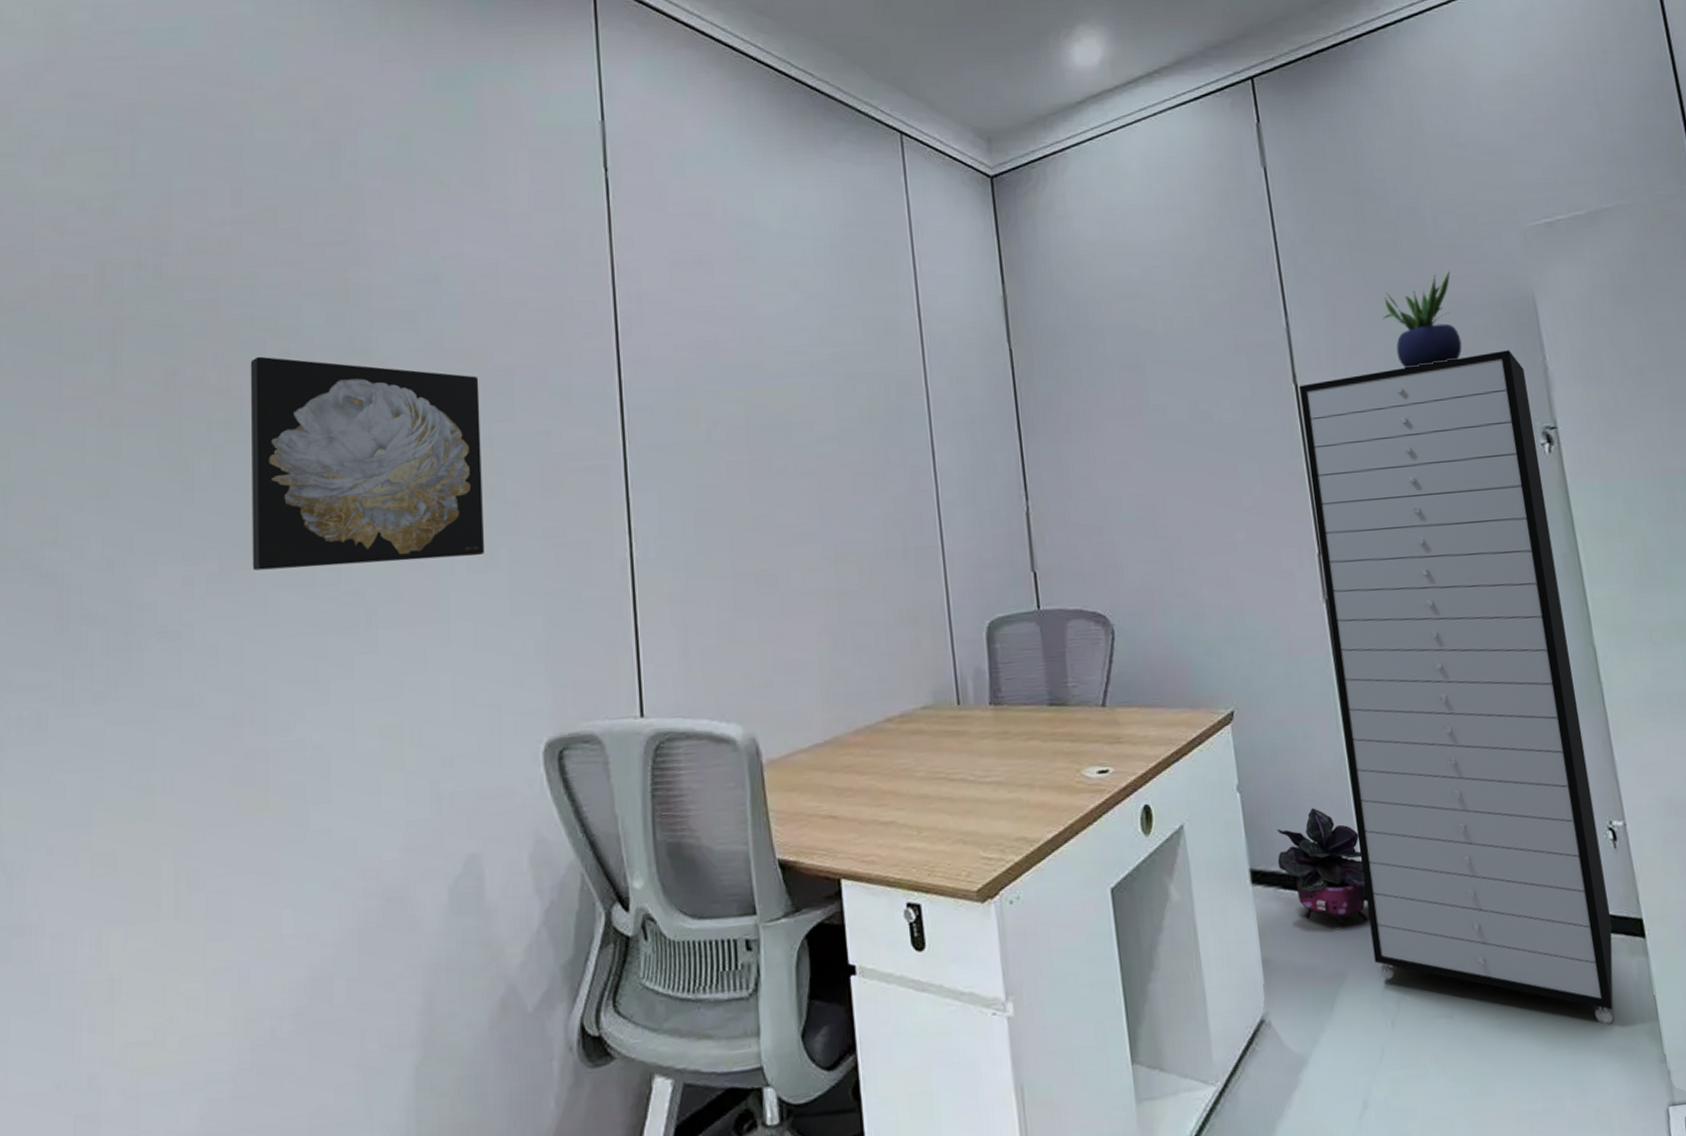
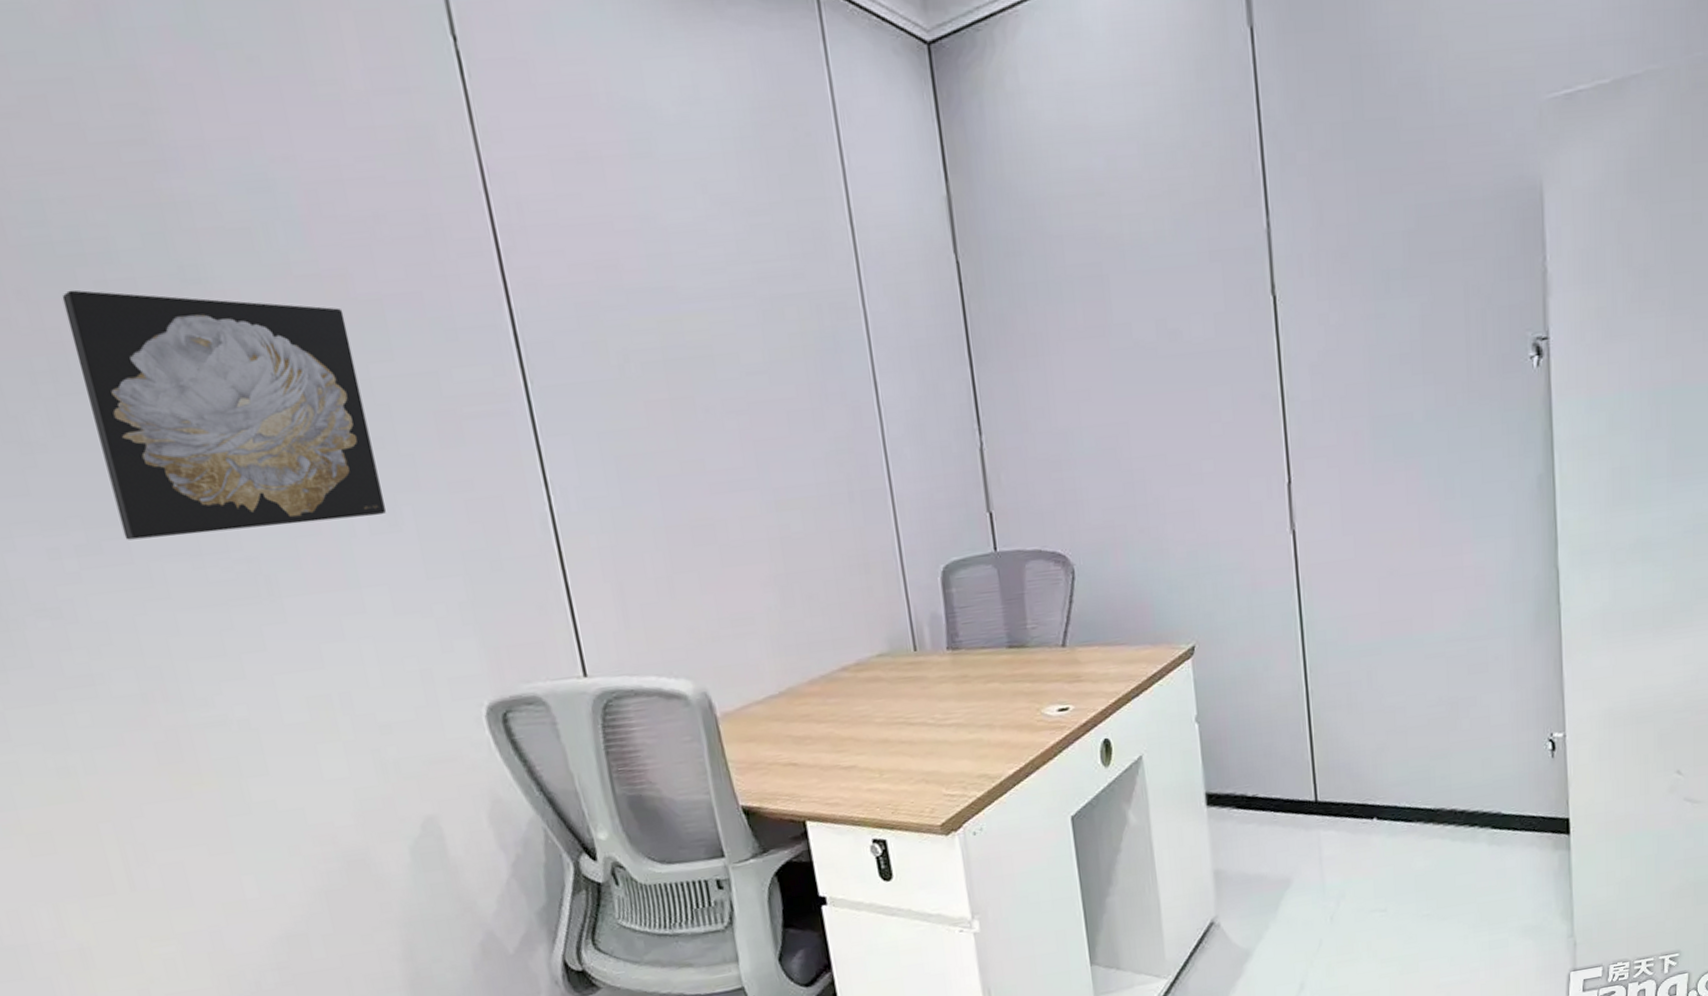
potted plant: present [1276,808,1368,925] -> none [1232,734,1316,838]
storage cabinet: present [1299,350,1613,1025] -> none [1278,250,1541,909]
potted plant: present [1382,270,1462,369] -> none [1374,155,1458,275]

